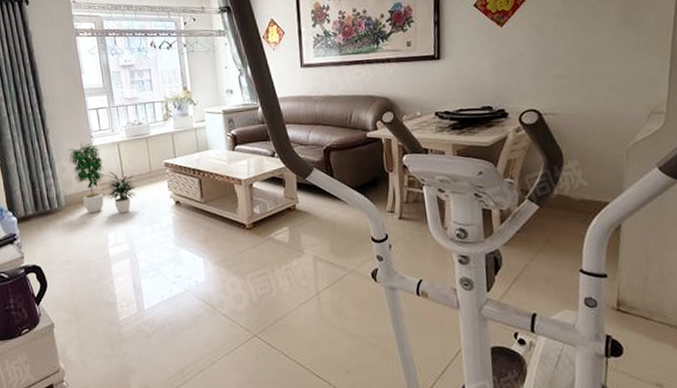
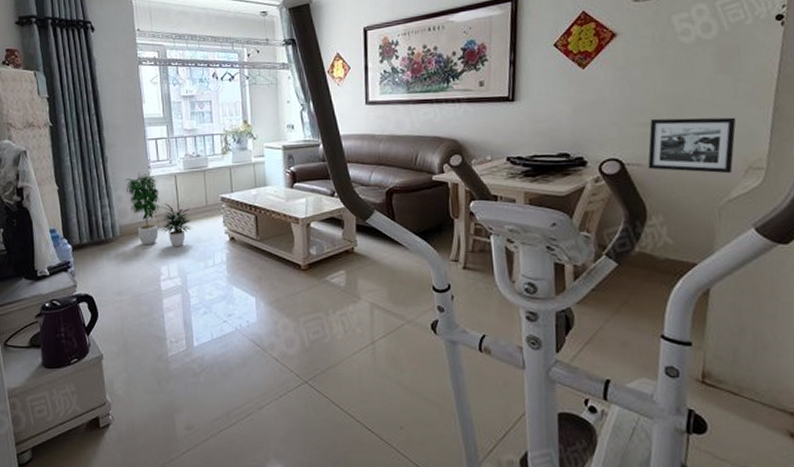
picture frame: none [562,67,639,119] -> present [648,117,736,174]

